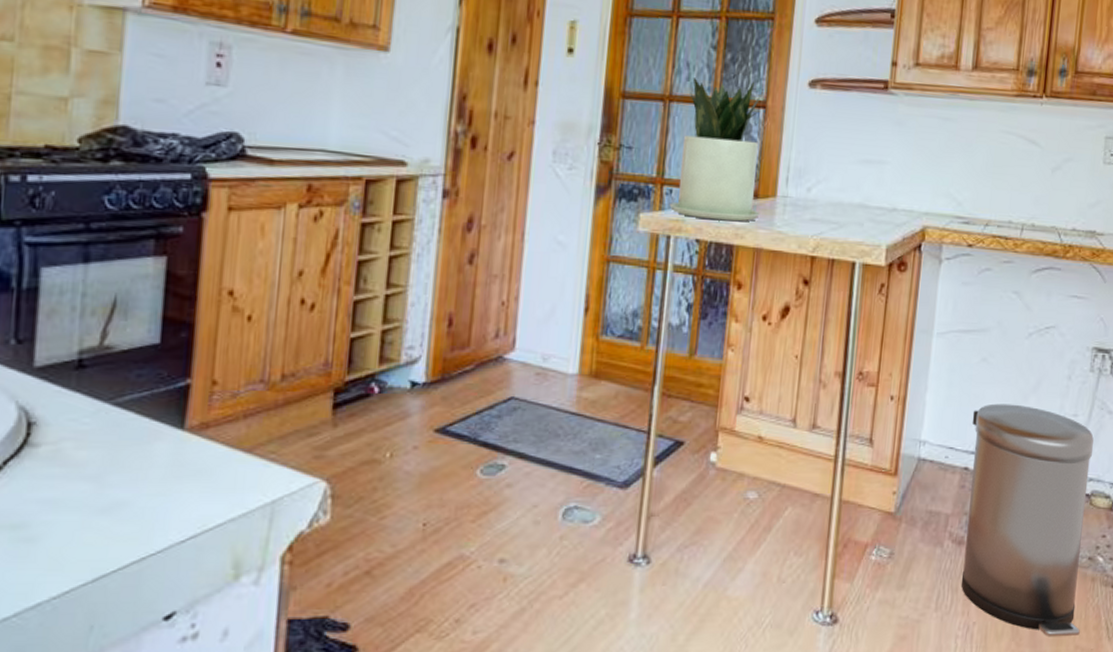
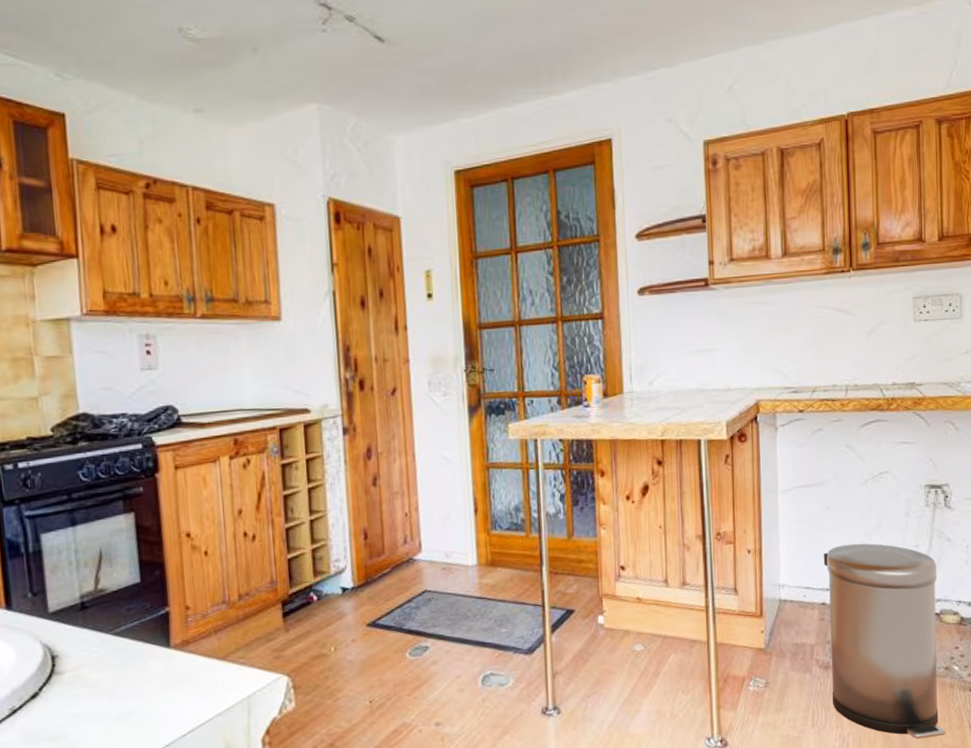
planter: present [669,78,763,222] -> none [532,298,611,422]

